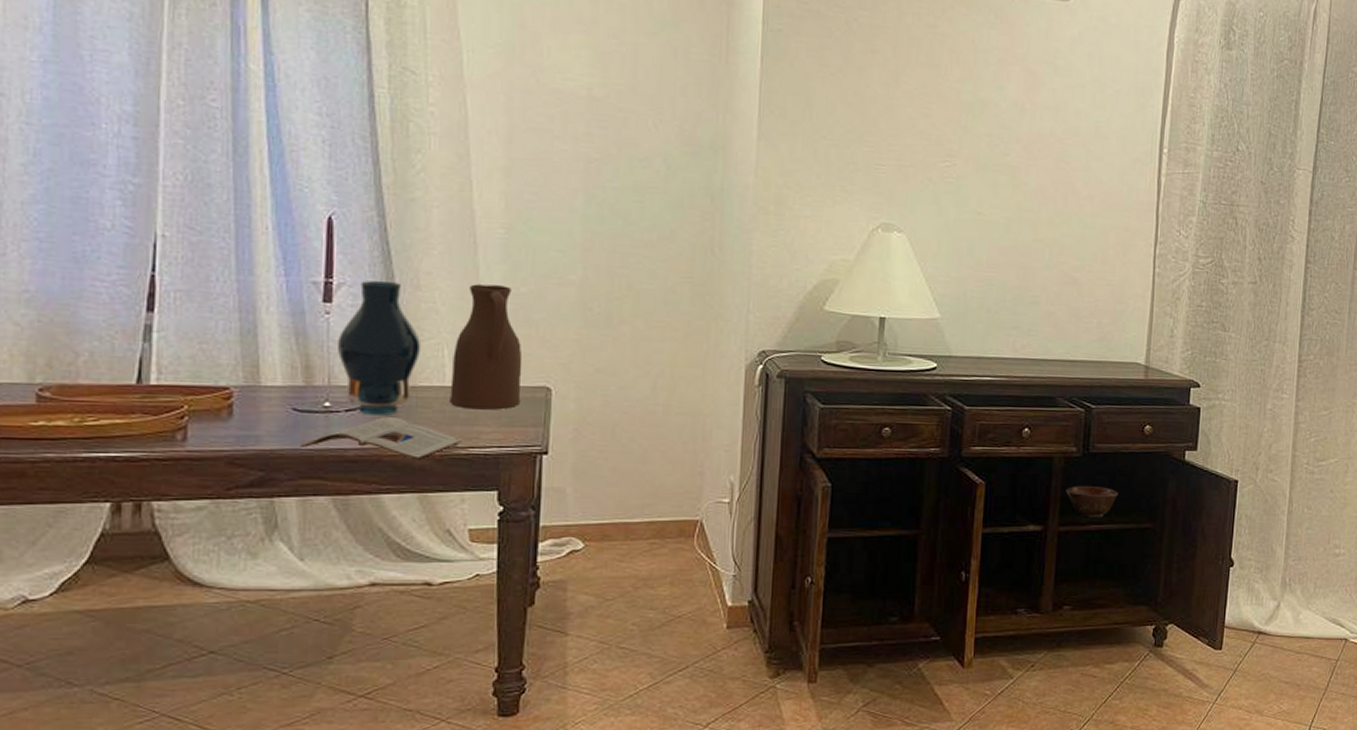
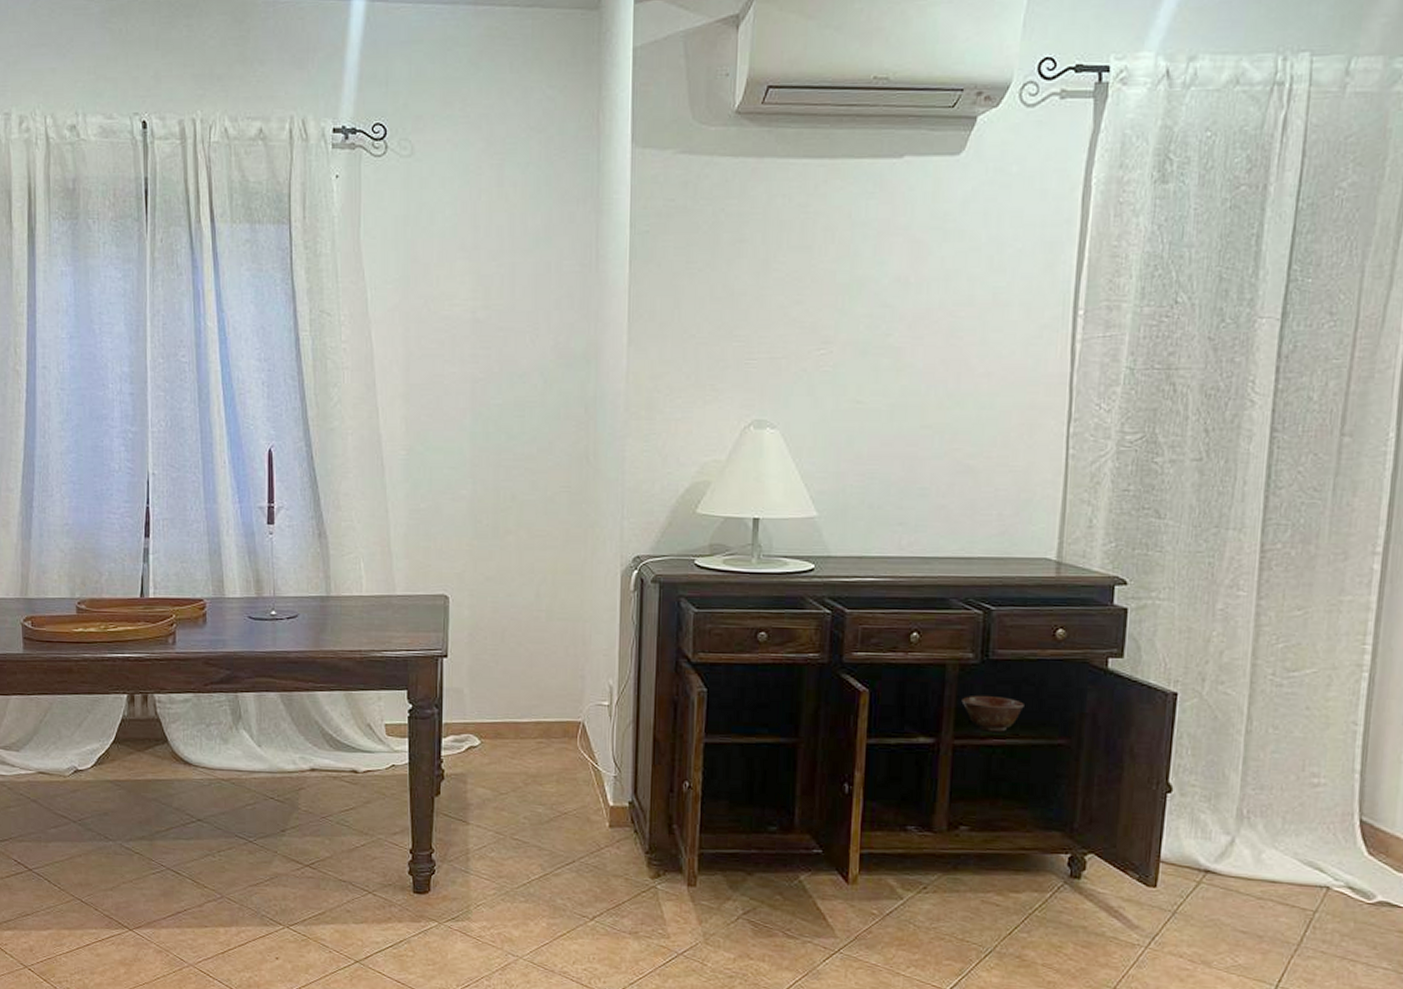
magazine: present [300,417,462,460] -> none [255,624,377,661]
vase: present [336,281,422,416] -> none [279,504,343,622]
ceramic pitcher: present [450,284,523,410] -> none [366,502,424,617]

